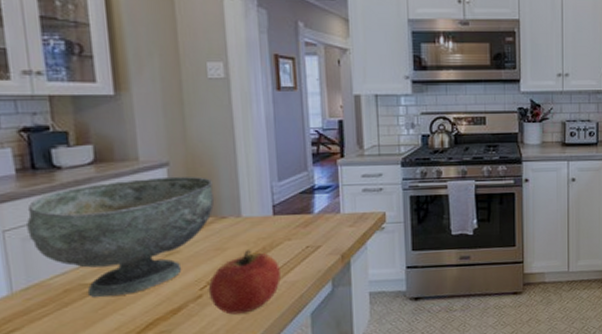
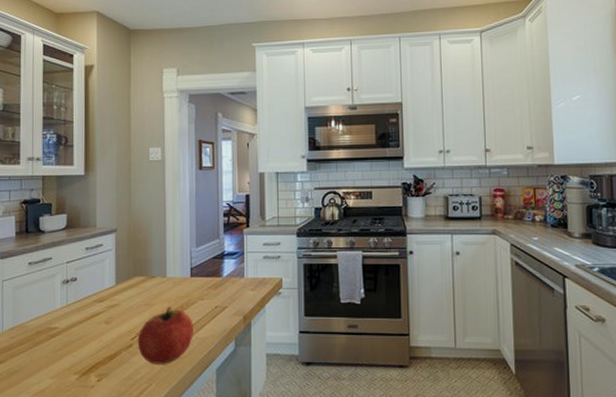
decorative bowl: present [27,176,214,297] -> none [18,240,146,339]

